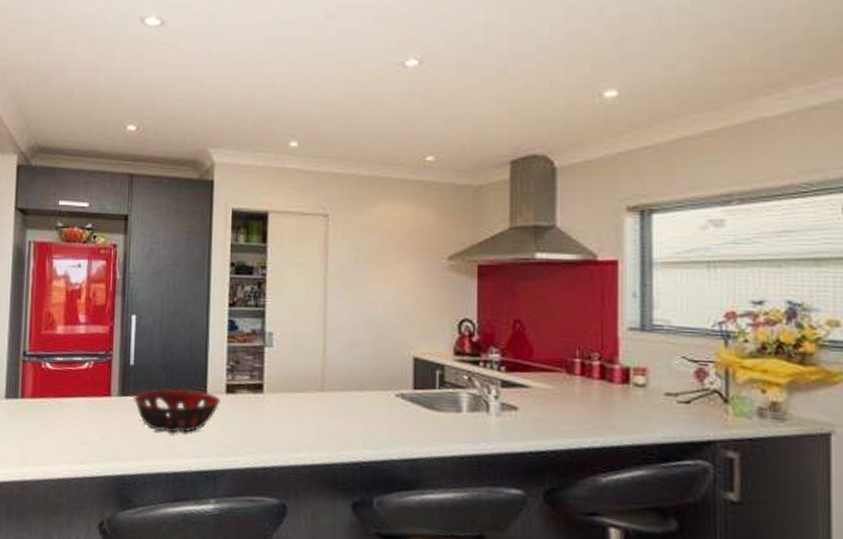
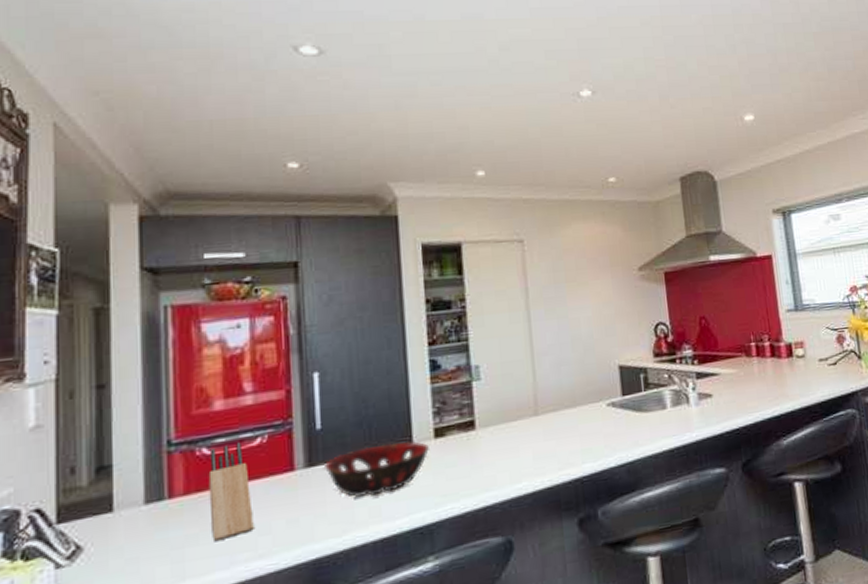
knife block: none [48,363,78,441] -> present [208,442,254,542]

